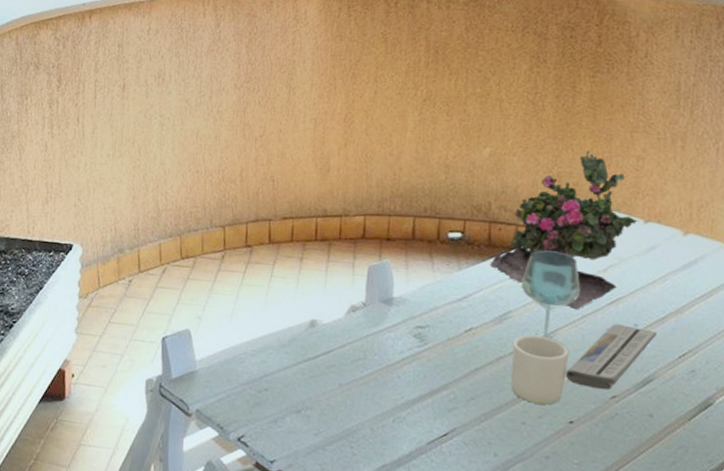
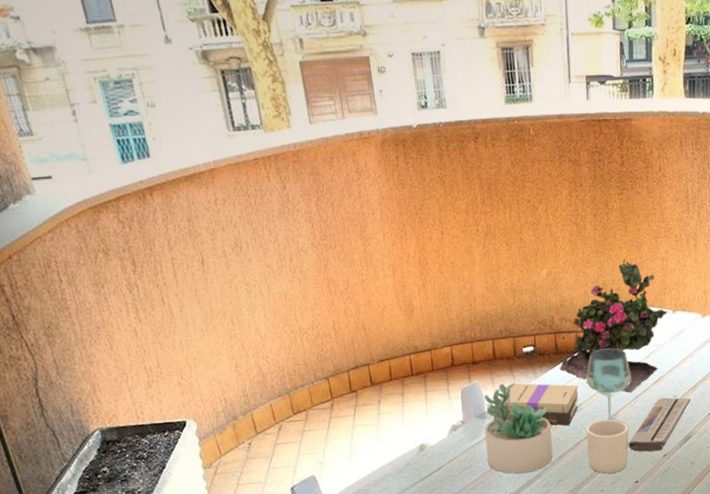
succulent plant: none [385,268,470,380] -> present [484,383,553,474]
books: none [412,270,510,335] -> present [500,383,579,426]

